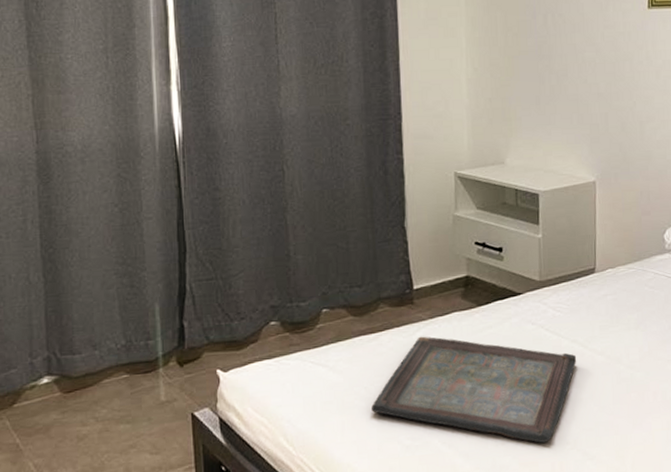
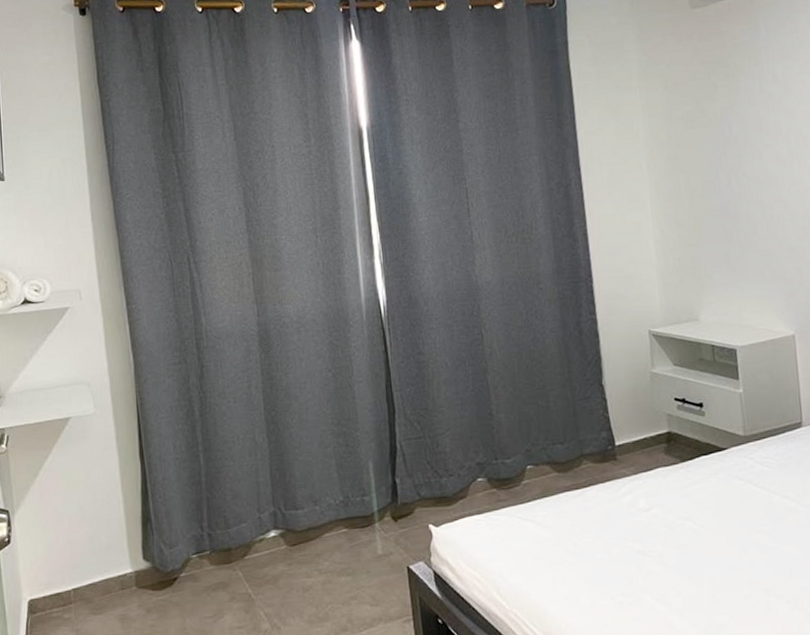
serving tray: present [371,336,577,443] -> none [581,492,791,602]

